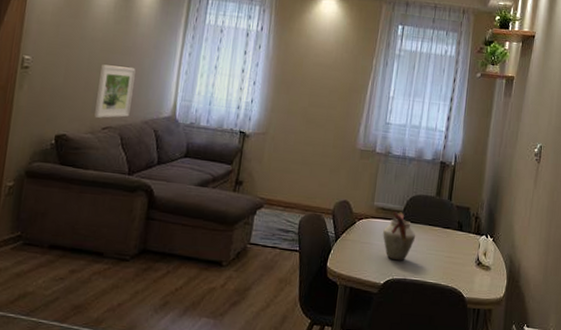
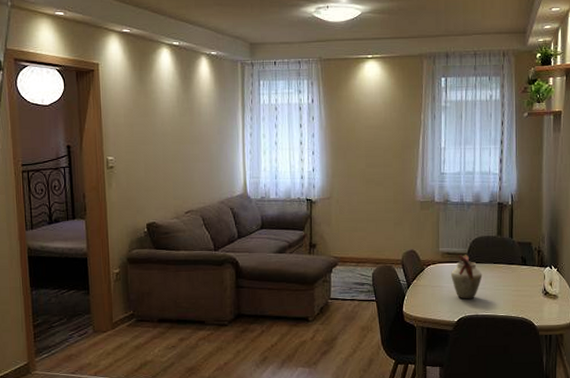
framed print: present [94,64,136,119] -> none [175,155,207,205]

